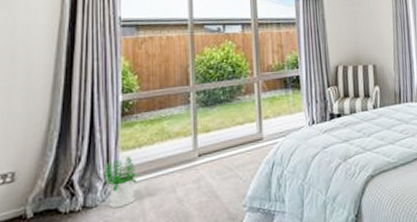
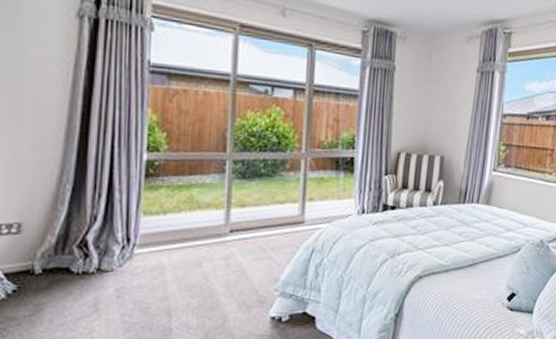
potted plant: present [102,157,137,209] -> none [120,222,160,276]

